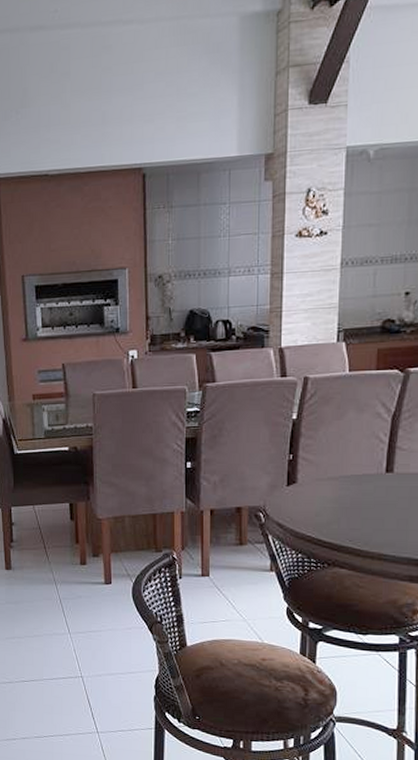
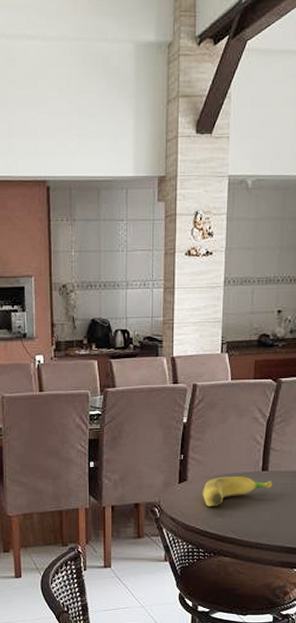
banana: none [314,479,399,512] -> present [202,476,273,507]

